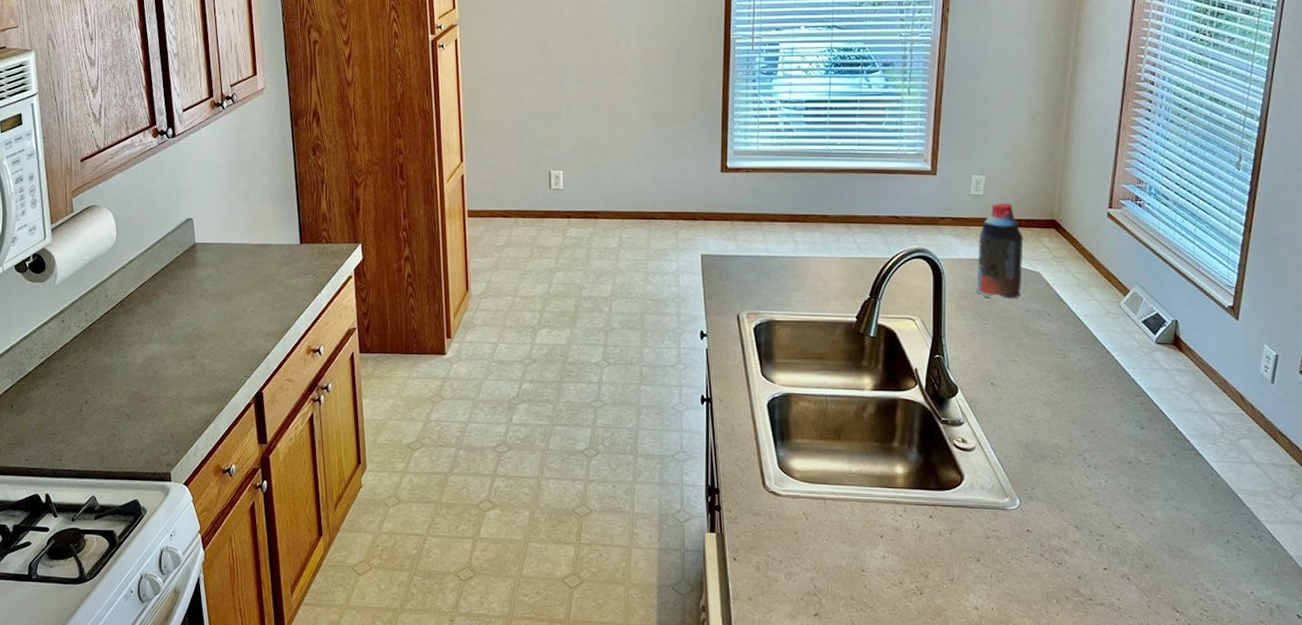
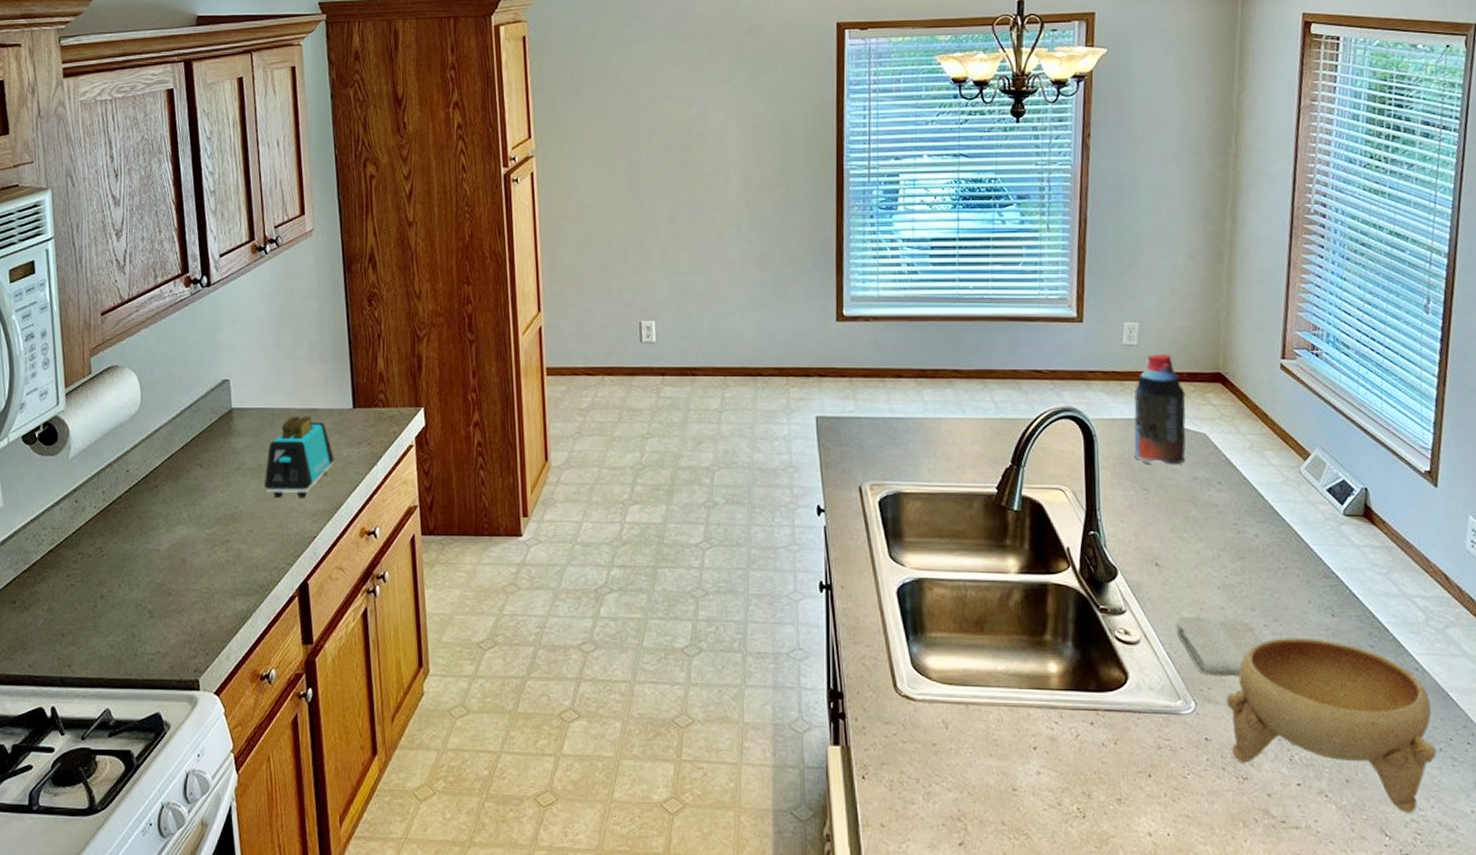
toaster: none [224,250,284,320] -> present [264,416,334,498]
washcloth: none [1006,428,1080,479] -> present [1175,616,1262,677]
bowl: none [1047,446,1225,594] -> present [1226,638,1437,813]

